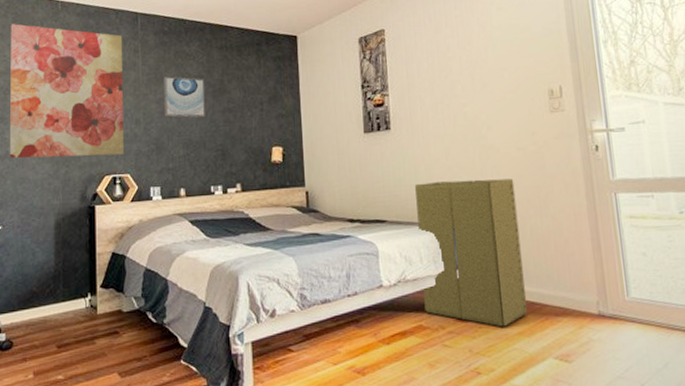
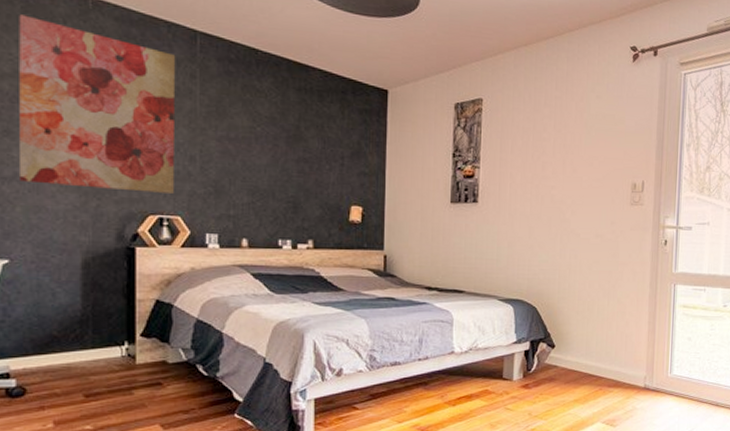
wall art: present [163,76,205,117] -> none [227,112,276,164]
laundry hamper: present [414,178,527,329] -> none [492,258,589,396]

